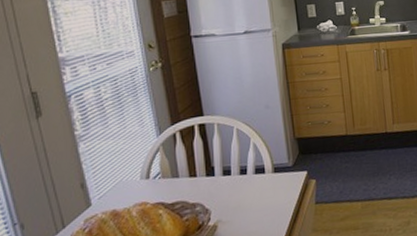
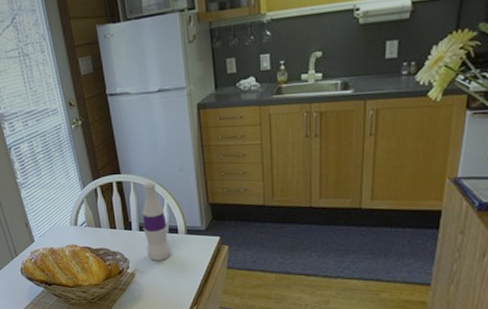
bottle: none [226,121,257,208] -> present [142,182,170,261]

